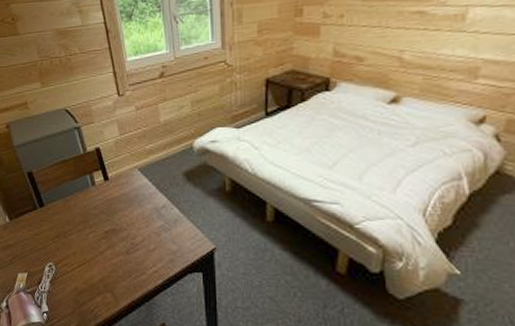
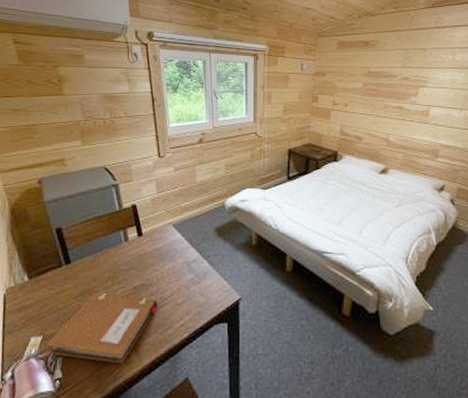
notebook: none [31,235,130,304] -> present [46,292,158,364]

